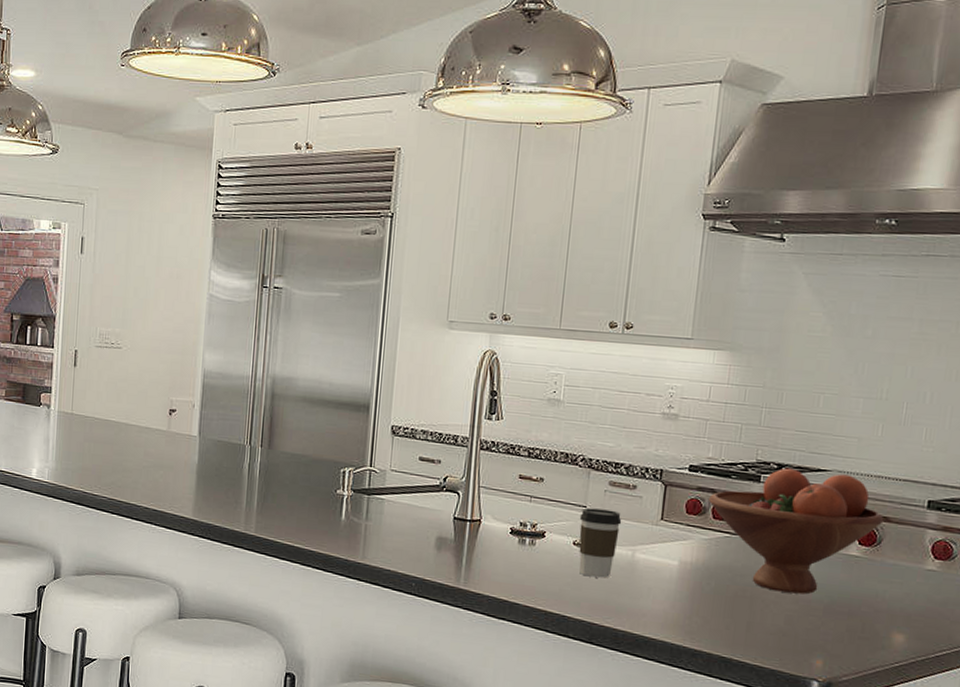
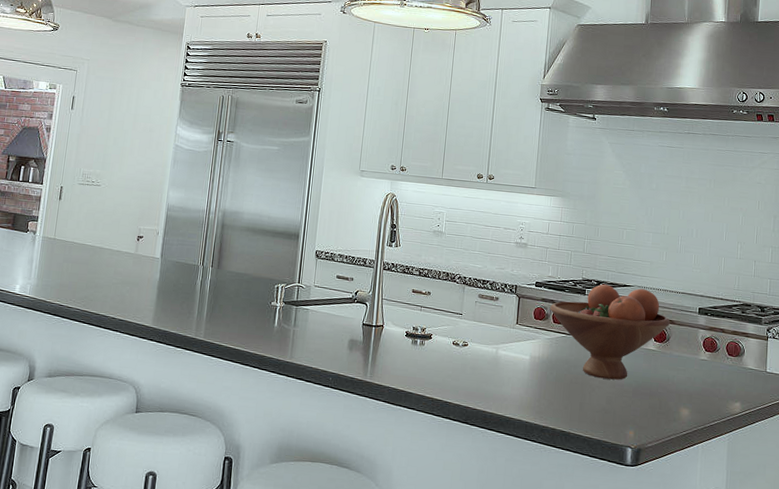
coffee cup: present [579,508,622,578] -> none [457,315,488,371]

